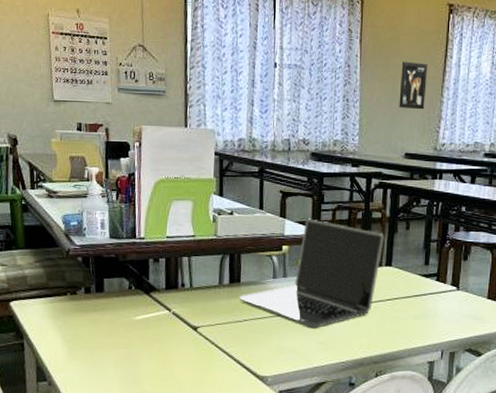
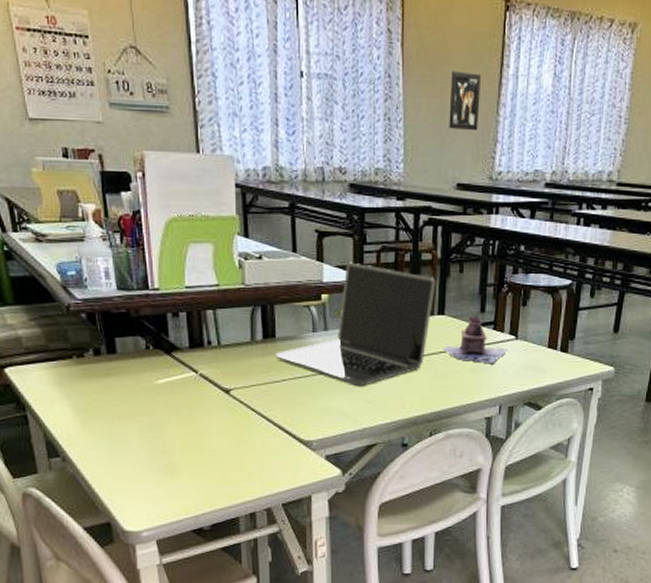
teapot: none [389,268,449,312] -> present [442,316,507,364]

